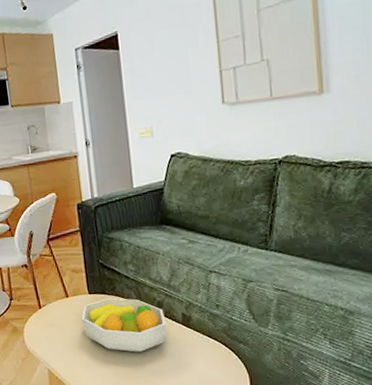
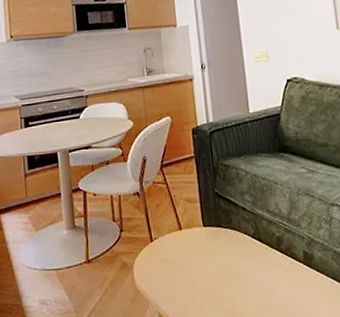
fruit bowl: present [81,298,167,352] -> none [195,231,287,295]

